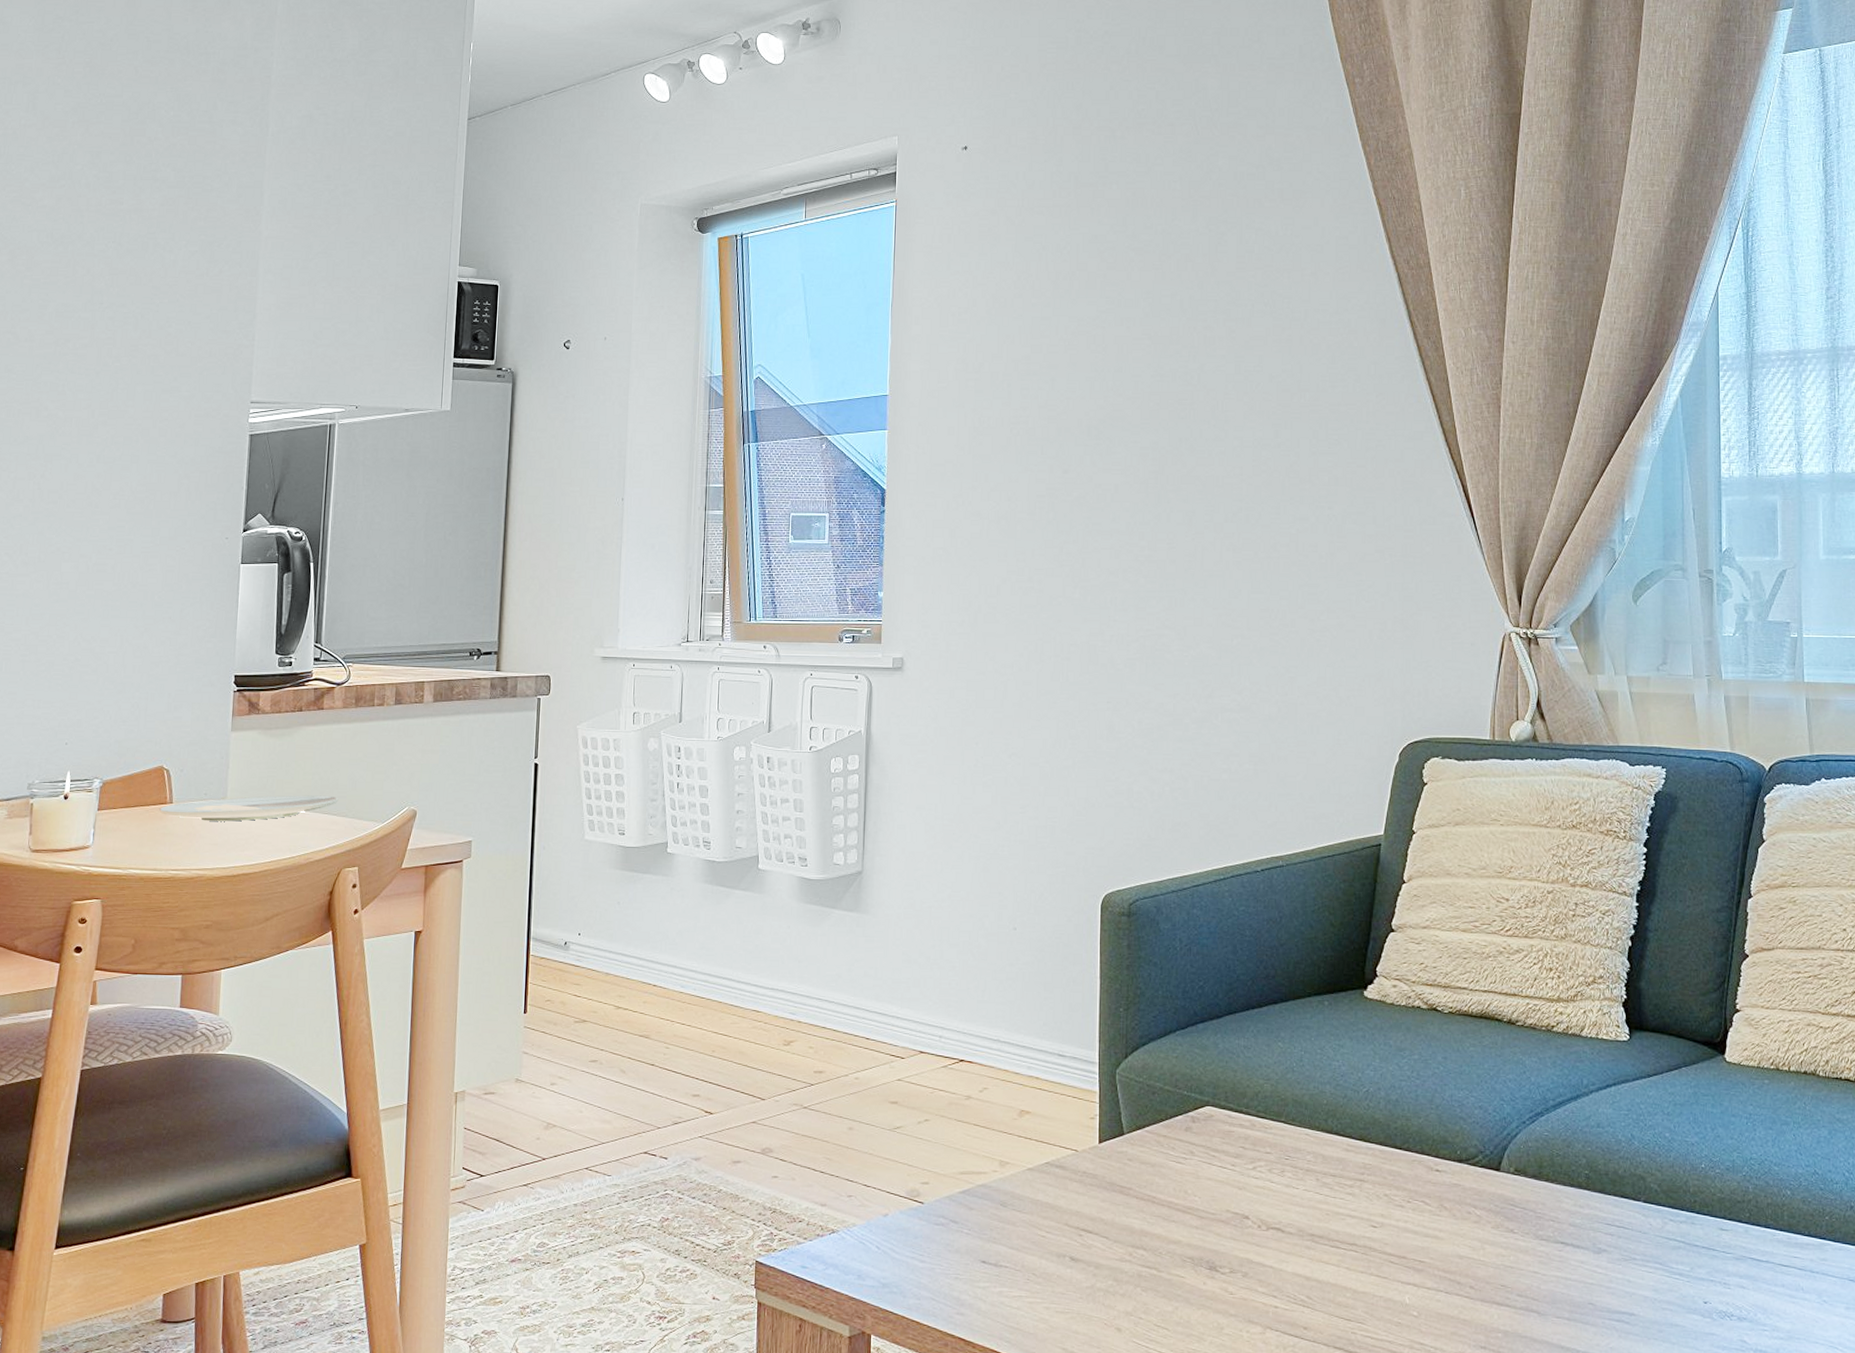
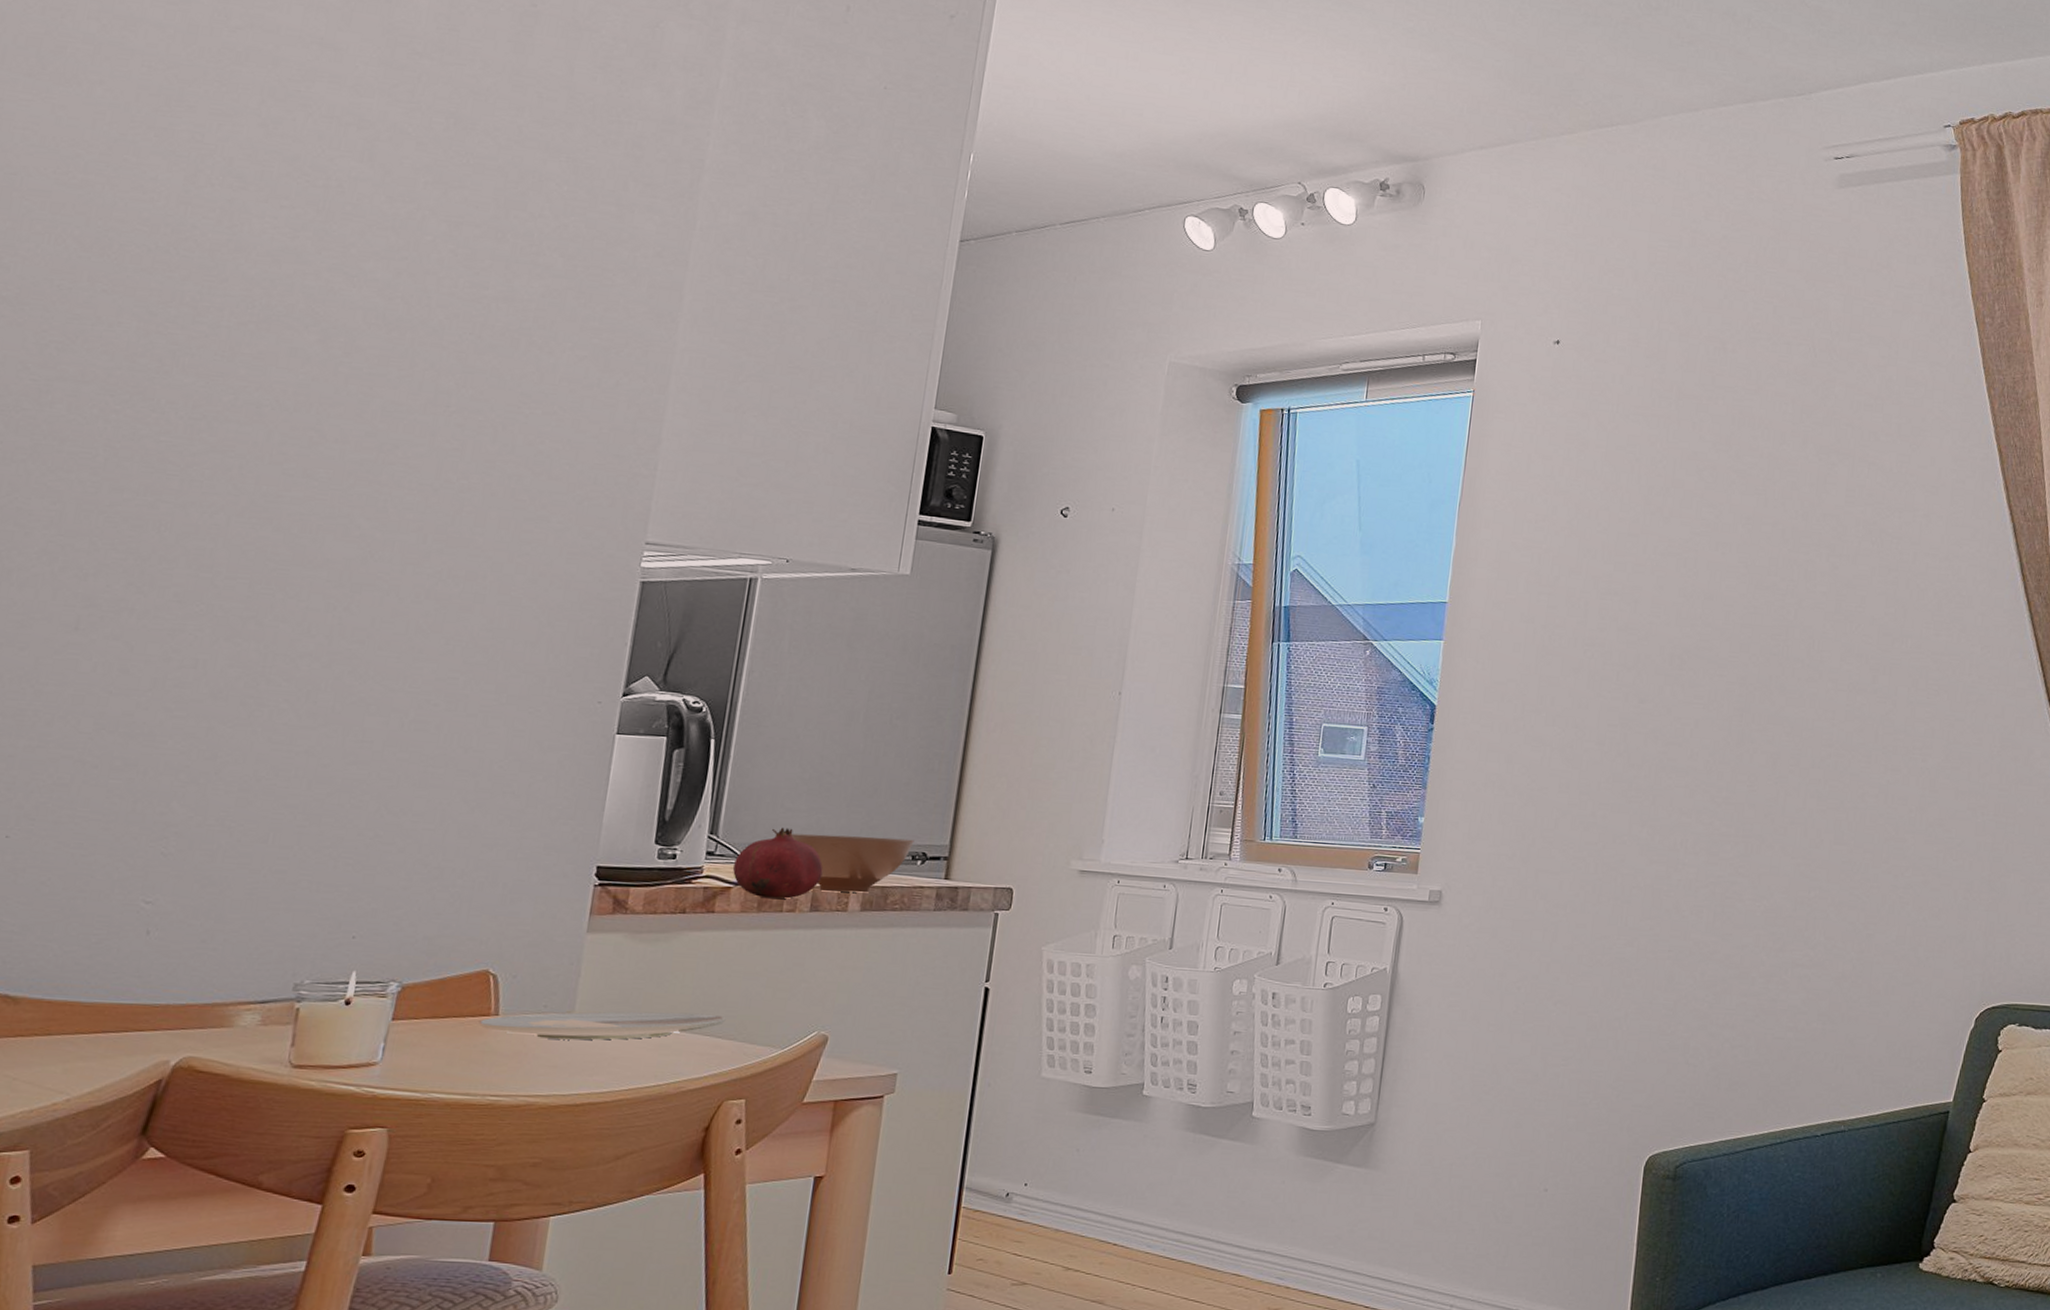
fruit: none [335,634,403,696] -> present [733,827,823,900]
bowl: none [376,637,470,687] -> present [791,833,915,893]

